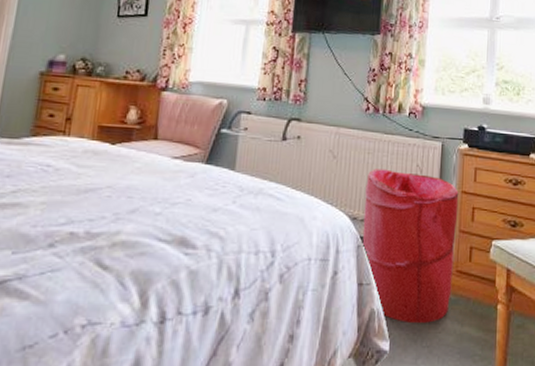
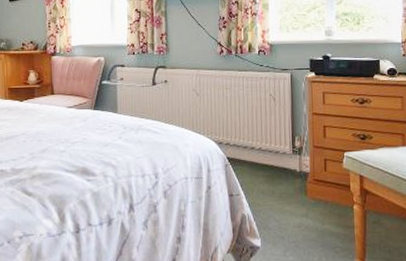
laundry hamper: present [362,169,459,324] -> none [227,100,311,225]

